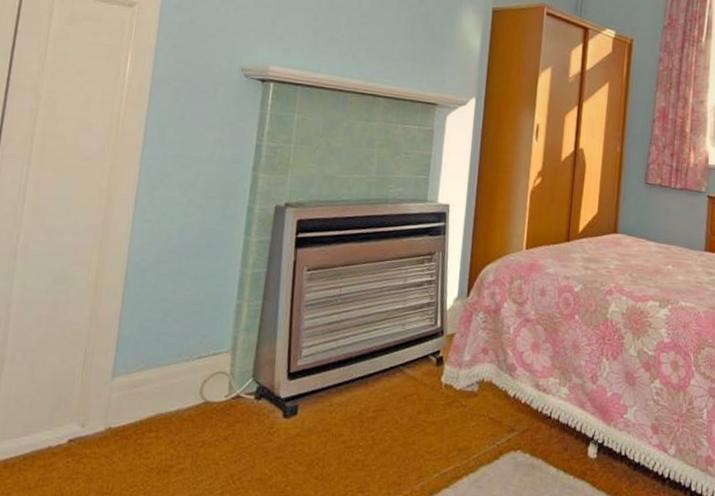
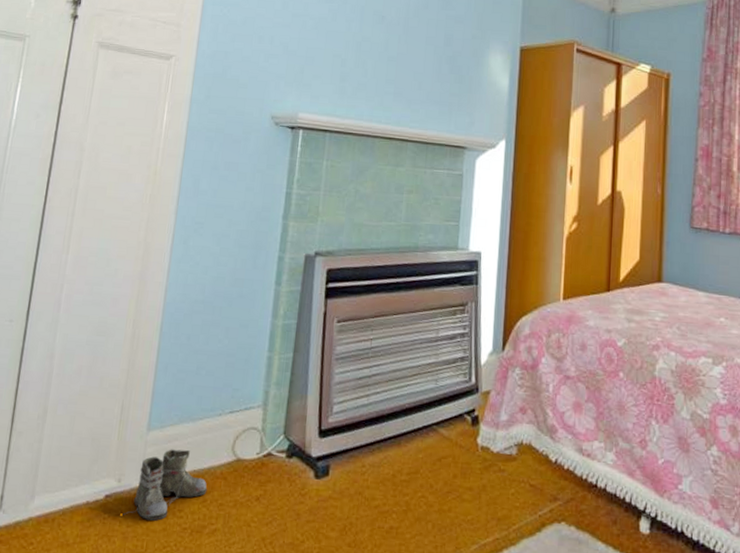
boots: none [87,394,175,462] -> present [123,449,208,521]

